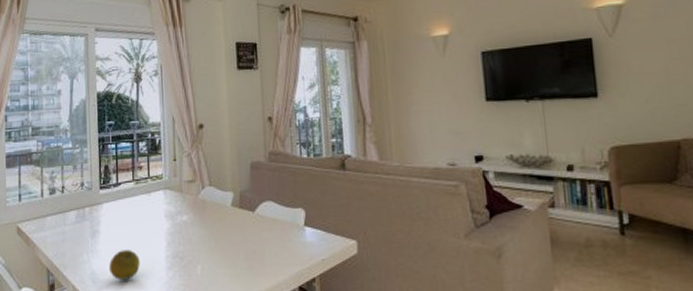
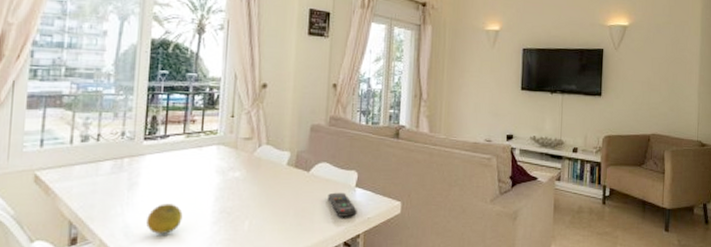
remote control: none [276,232,309,259] -> present [327,192,357,217]

